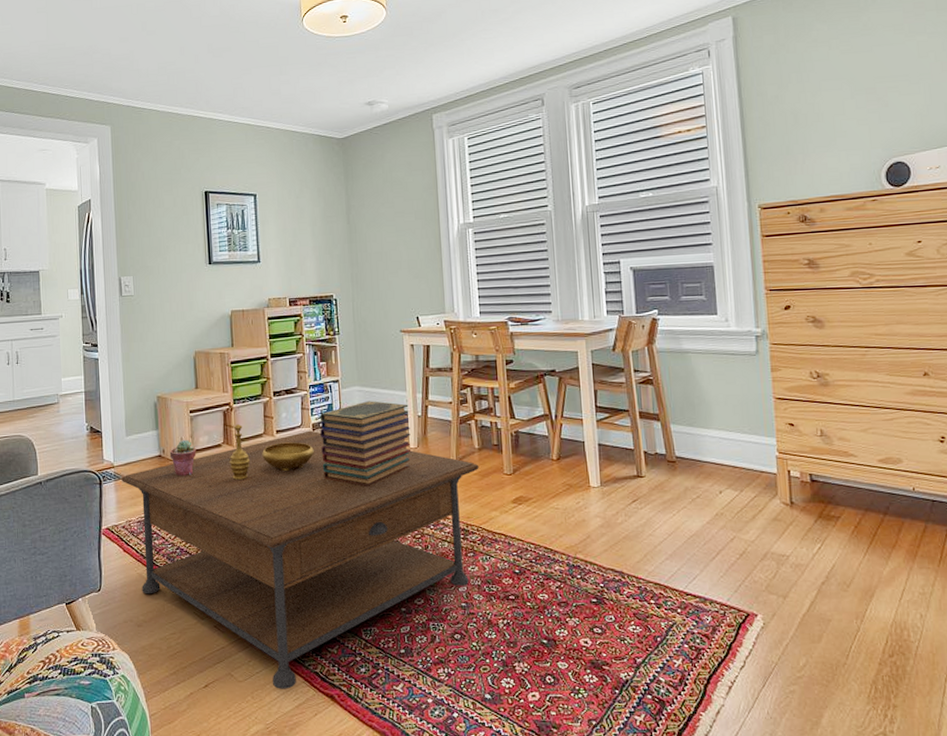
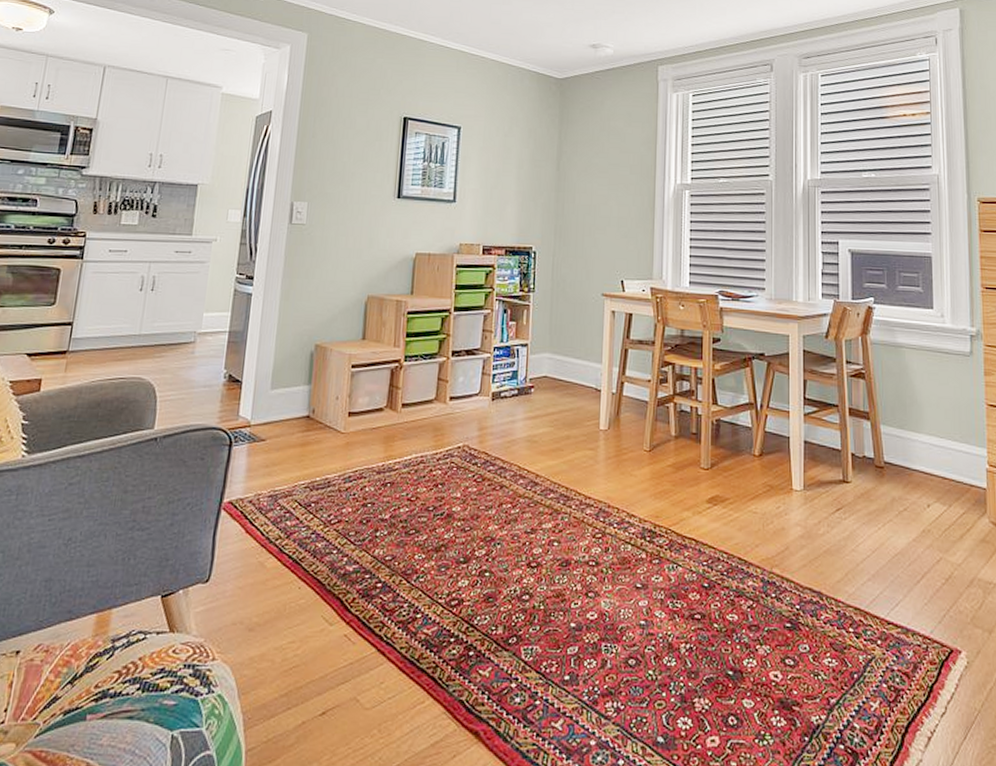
coffee table: present [121,430,479,689] -> none [257,400,674,721]
potted succulent: present [169,439,197,477] -> none [320,398,353,444]
decorative bowl: present [229,423,314,480] -> none [390,385,491,453]
book stack: present [319,401,411,487] -> none [498,371,603,472]

